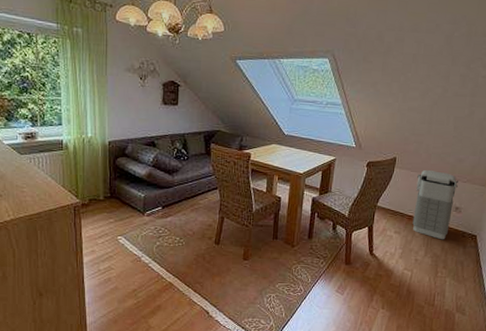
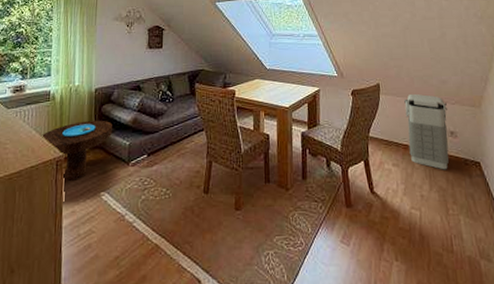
side table: none [58,171,127,225] -> present [42,120,112,181]

